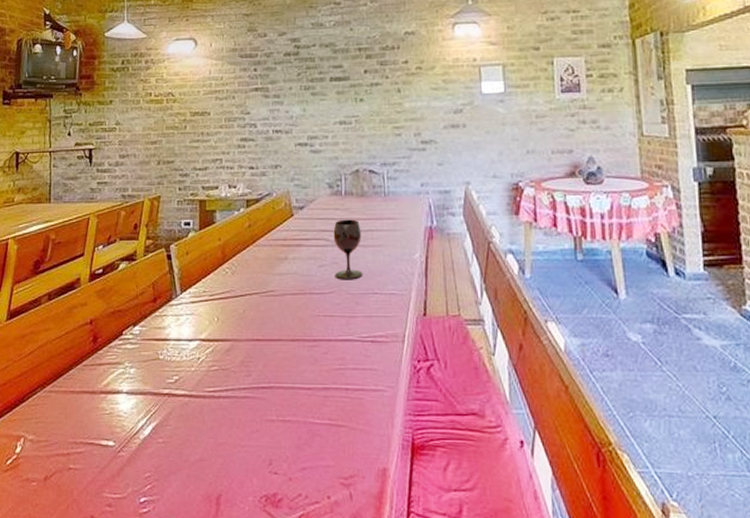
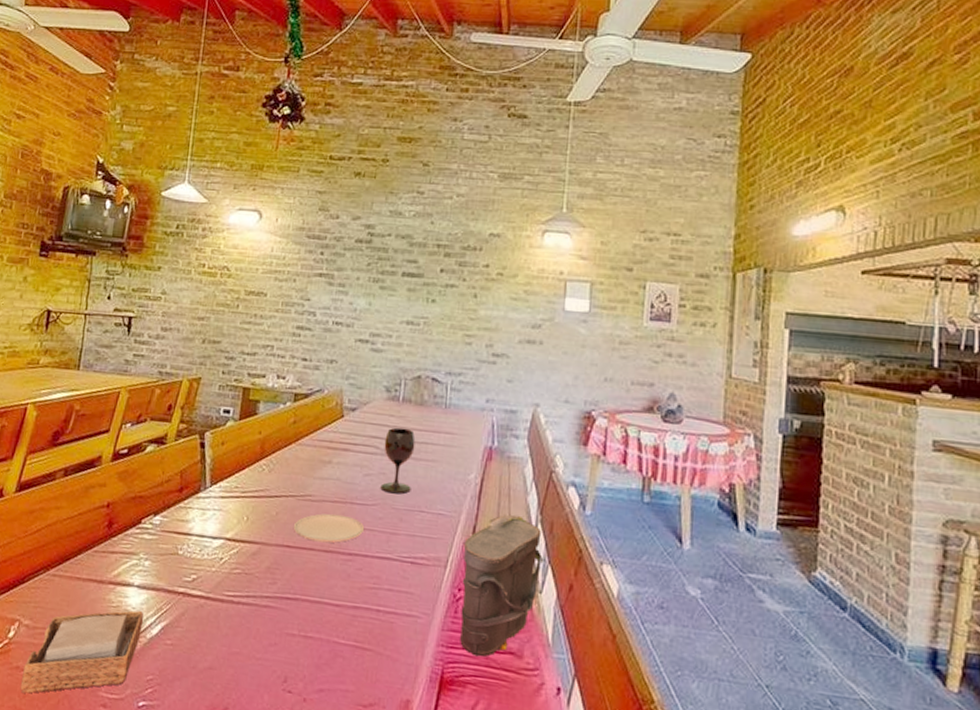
napkin holder: none [32,415,136,502] -> present [20,610,144,694]
plate: none [261,305,325,333] -> present [294,513,365,543]
bag: none [417,286,493,421] -> present [460,514,544,657]

